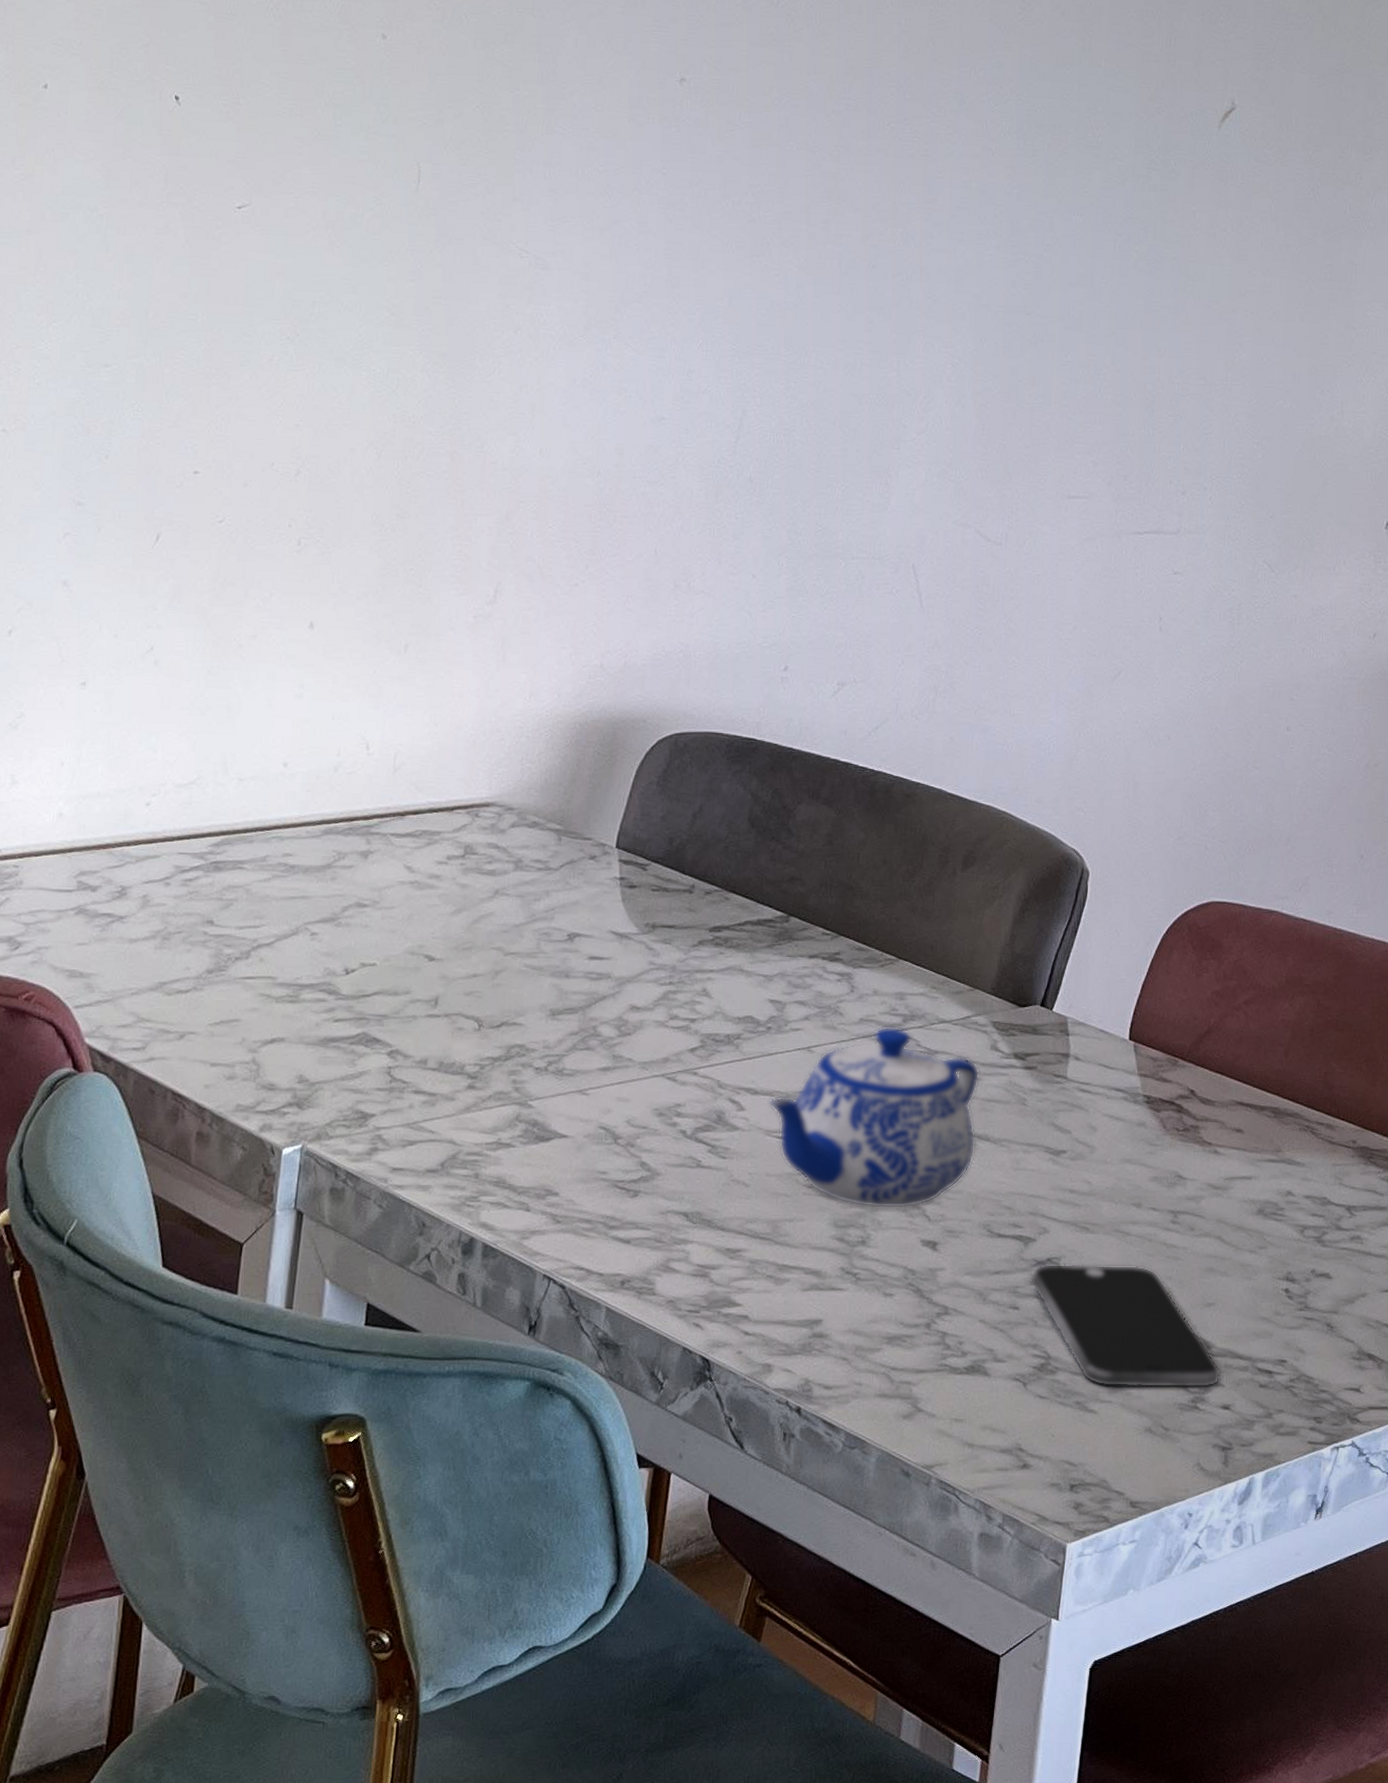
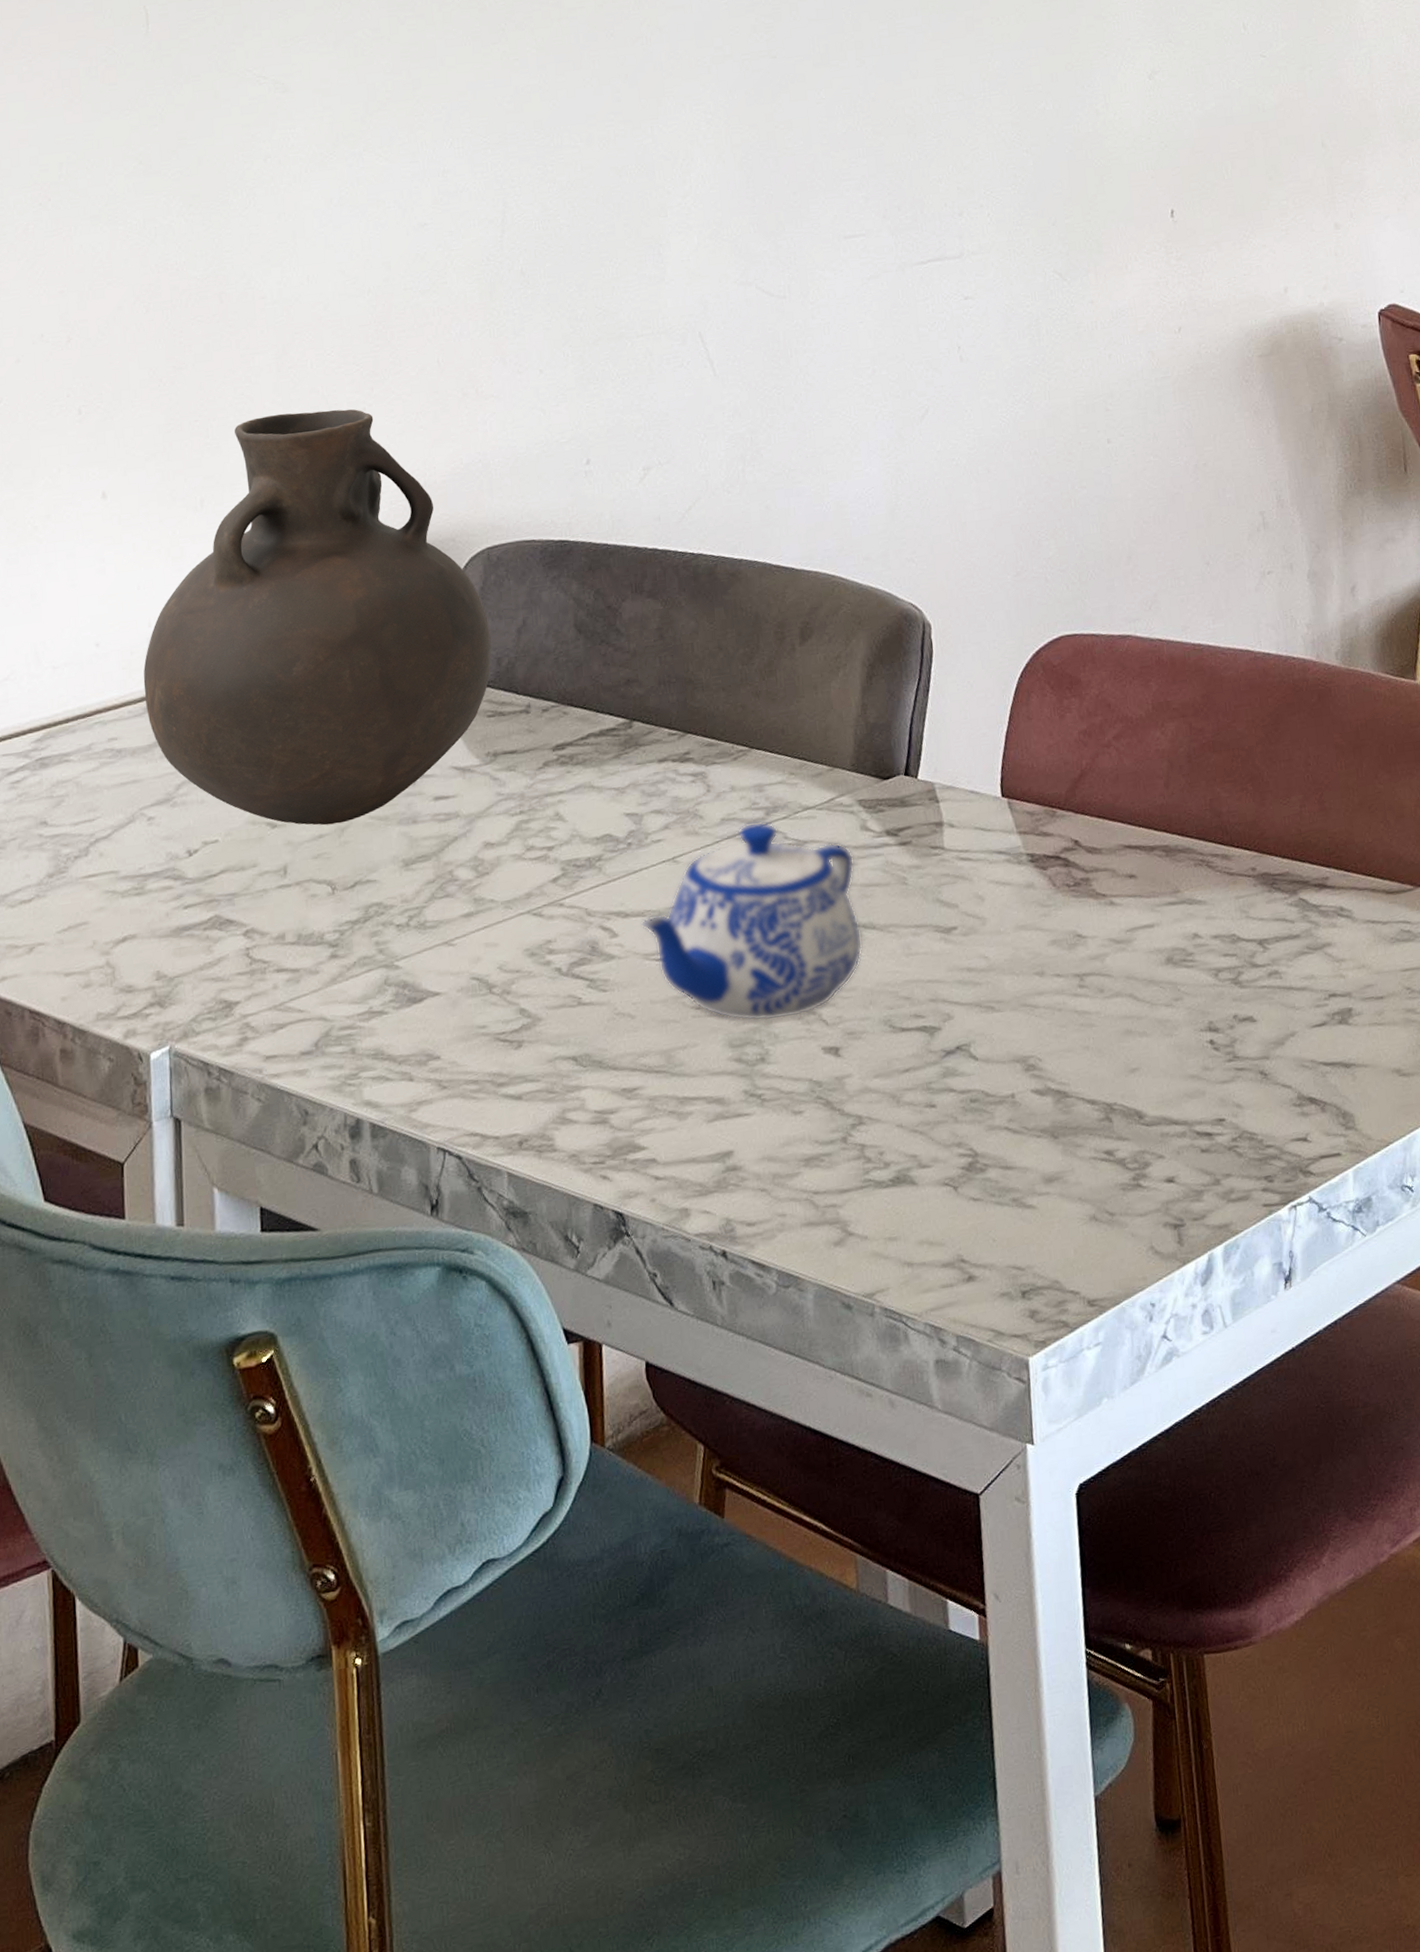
vase: none [324,575,667,967] -> present [143,409,492,825]
smartphone: present [1031,1264,1221,1388] -> none [942,1039,1159,1178]

